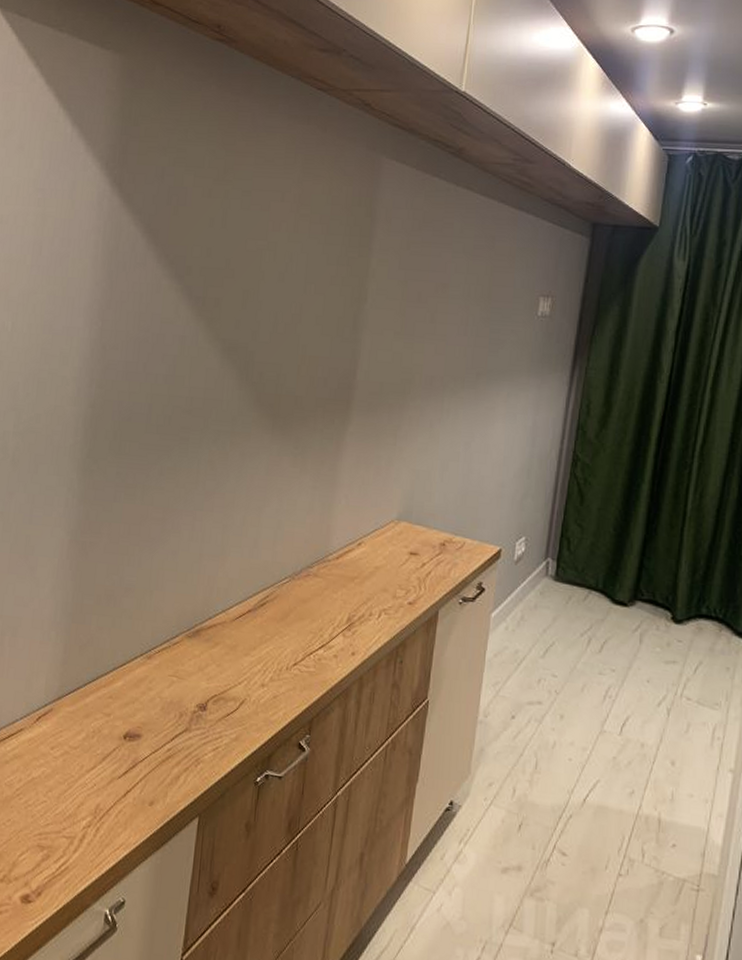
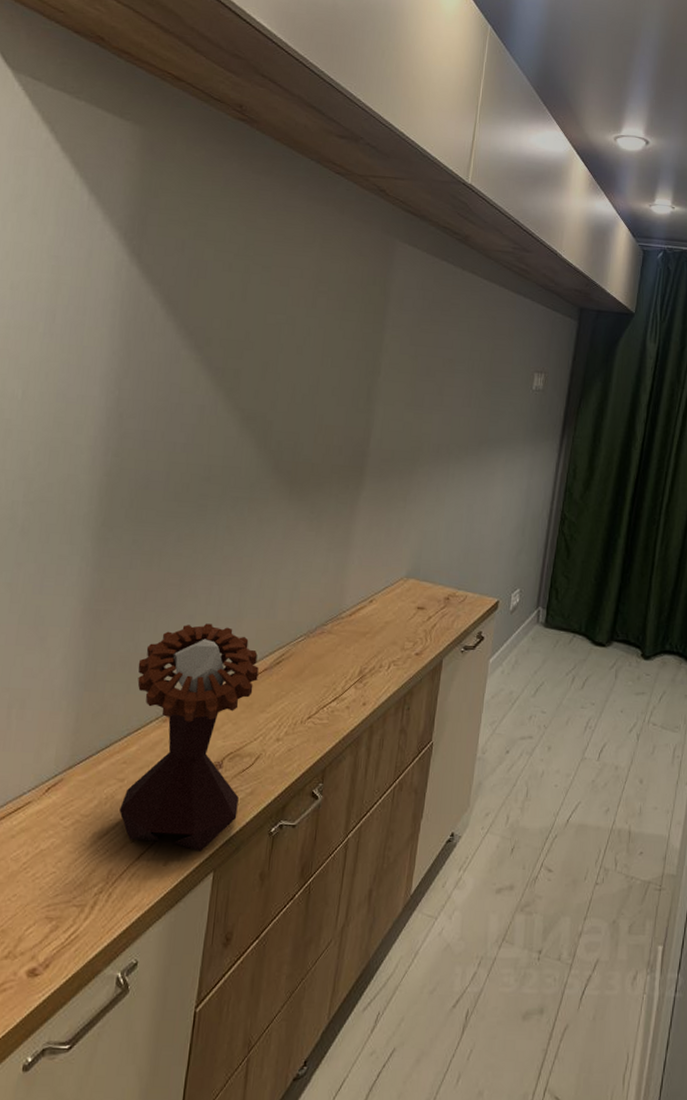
mushroom: none [106,560,243,795] -> present [119,623,259,852]

